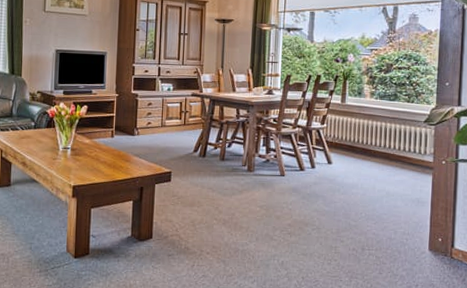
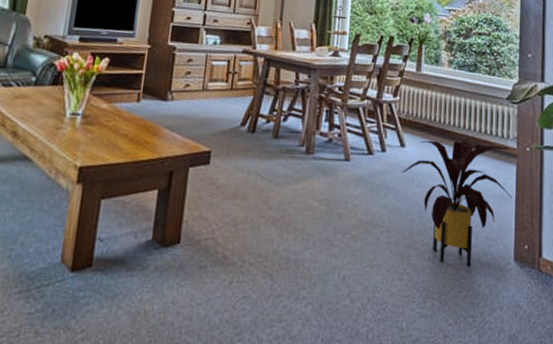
house plant: none [329,157,428,255] -> present [401,140,512,267]

